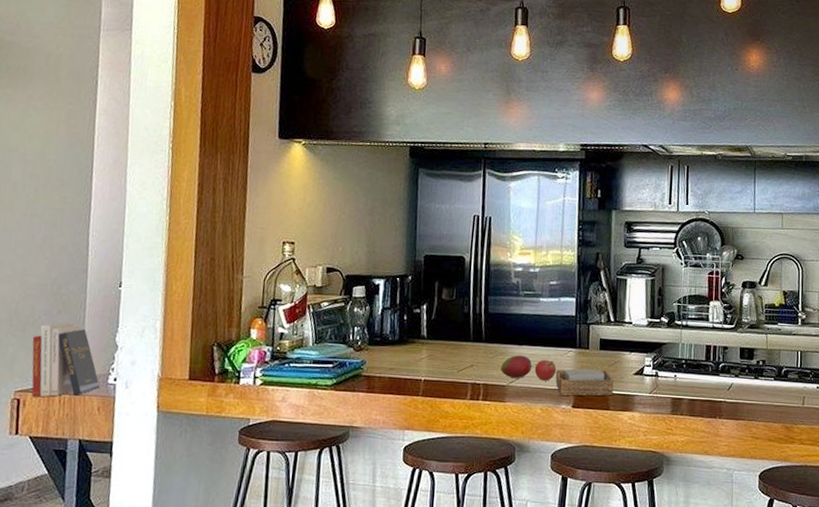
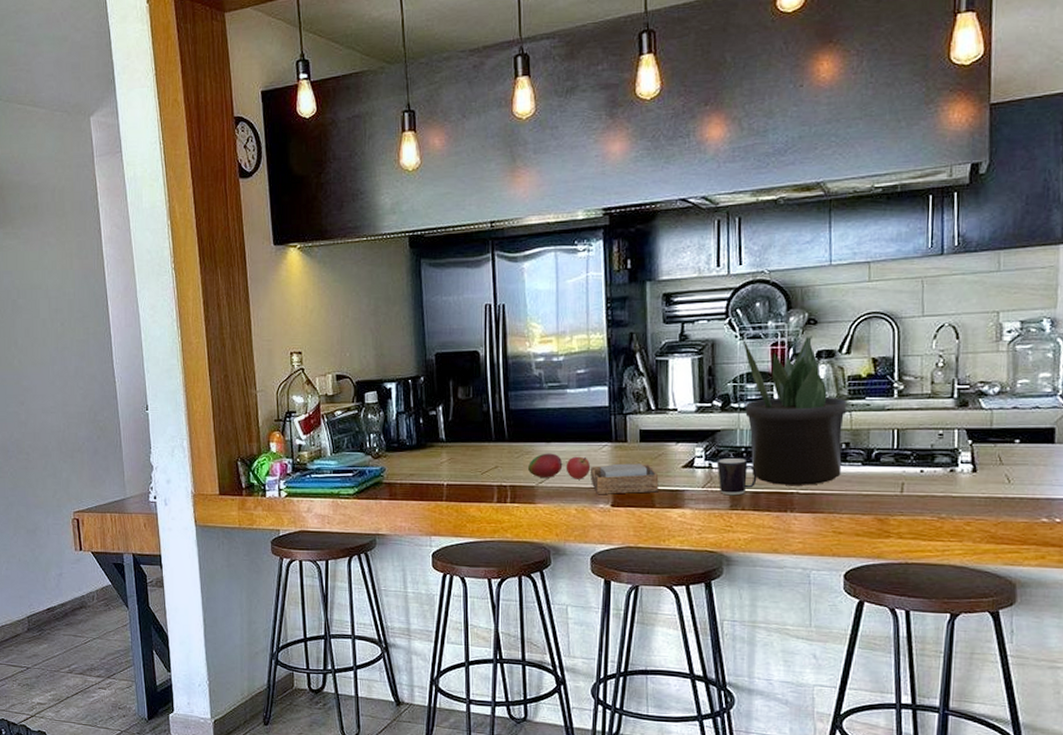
books: present [31,321,100,397] -> none [80,446,143,517]
mug: none [662,368,694,402] -> present [716,457,757,496]
planter: none [686,265,764,396] -> present [742,336,847,485]

